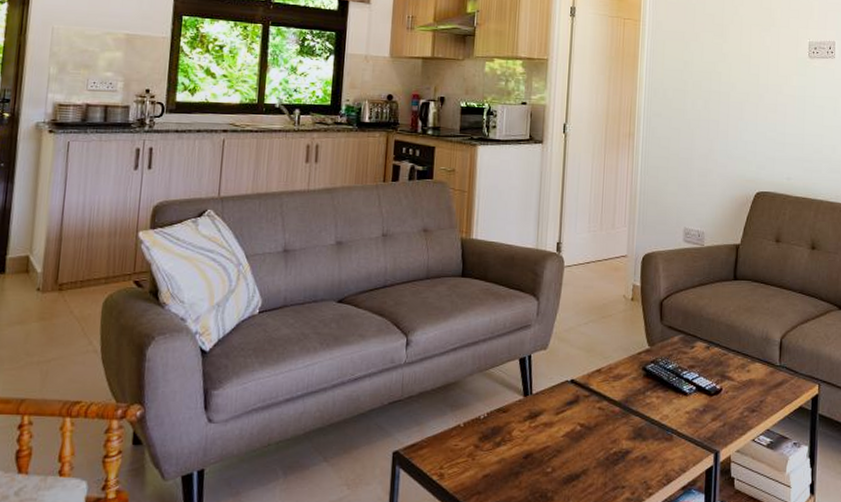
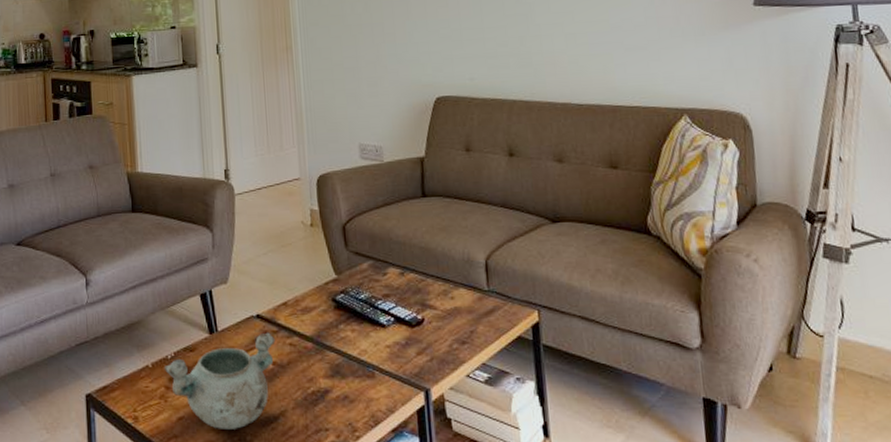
decorative bowl: none [475,396,586,486] -> present [164,332,276,429]

